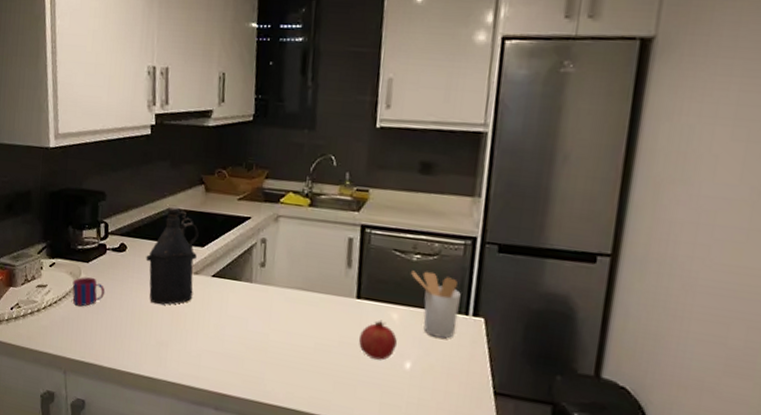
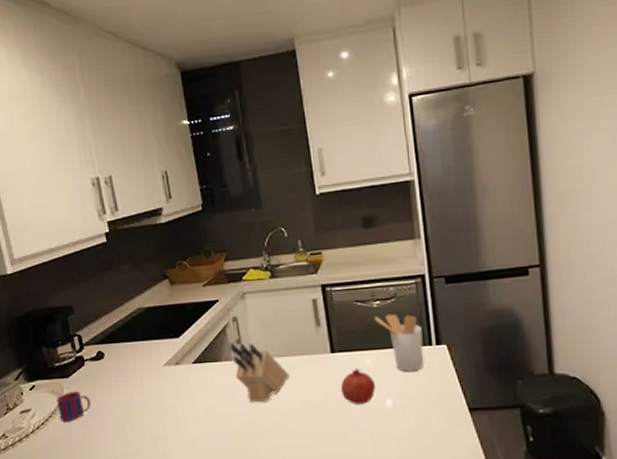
bottle: present [146,206,199,305] -> none [125,305,178,403]
knife block: none [252,264,308,334] -> present [229,342,289,403]

